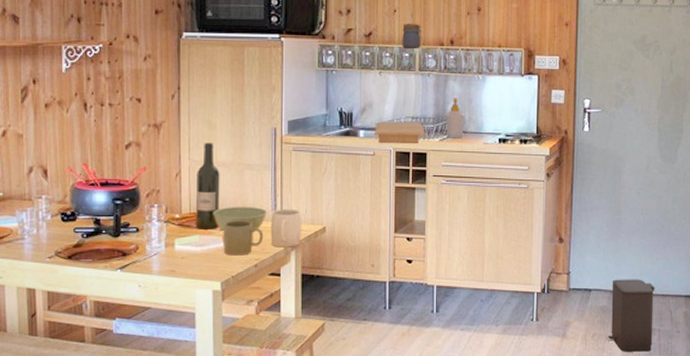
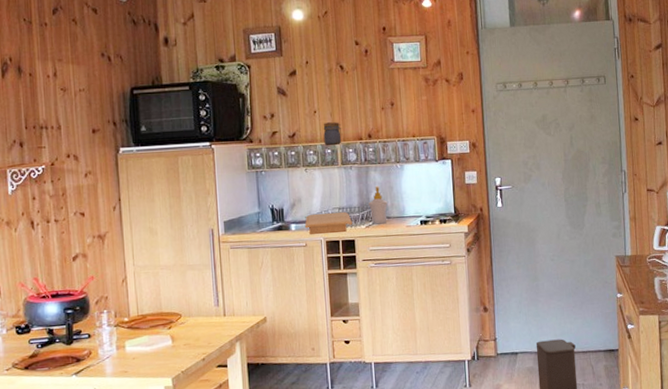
wine bottle: present [196,143,220,230] -> none [142,248,166,330]
bowl: present [213,206,267,231] -> none [159,304,210,330]
mug: present [223,220,264,256] -> none [170,317,209,352]
mug: present [270,208,301,248] -> none [214,303,244,341]

